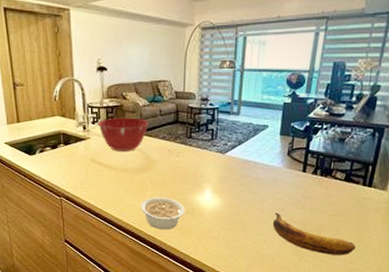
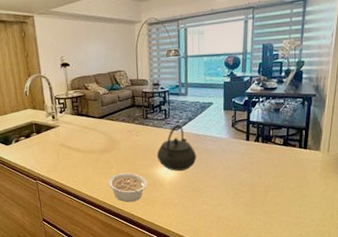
mixing bowl: present [98,117,149,151] -> none [65,105,110,136]
kettle: none [198,148,244,200] -> present [156,125,197,171]
banana: present [273,213,356,255] -> none [226,178,299,212]

